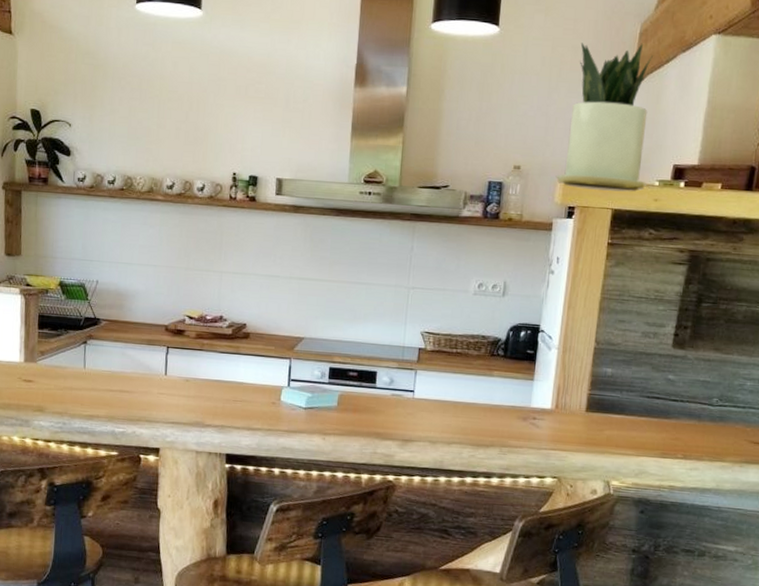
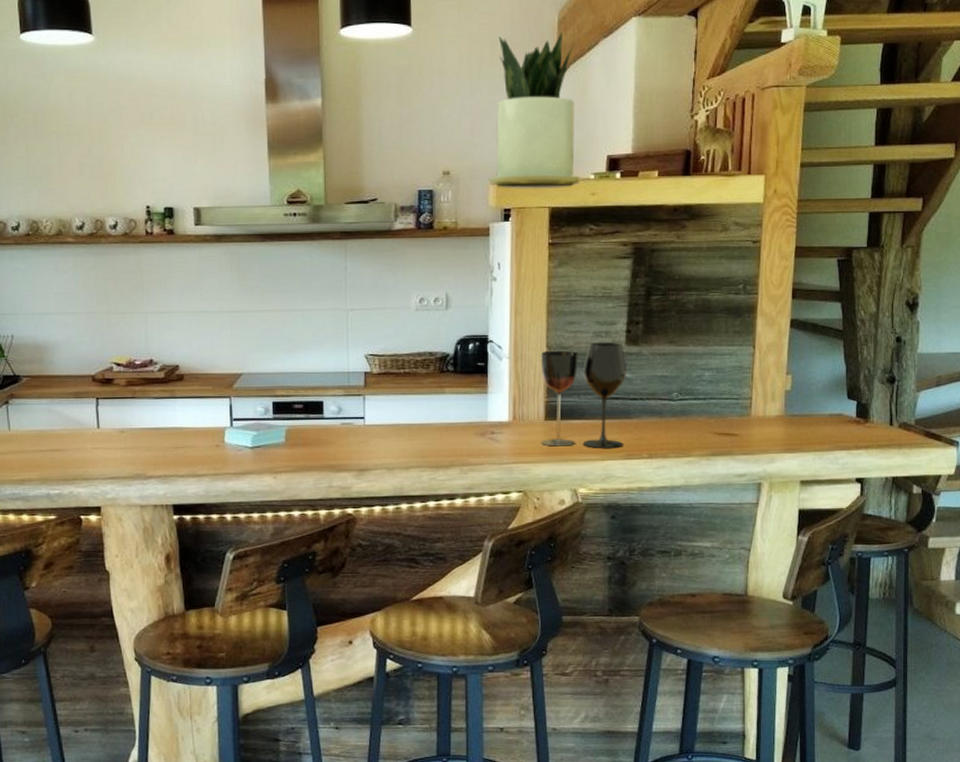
wineglass: none [580,345,625,439] -> present [540,350,578,447]
wineglass: none [620,342,671,445] -> present [582,342,626,448]

